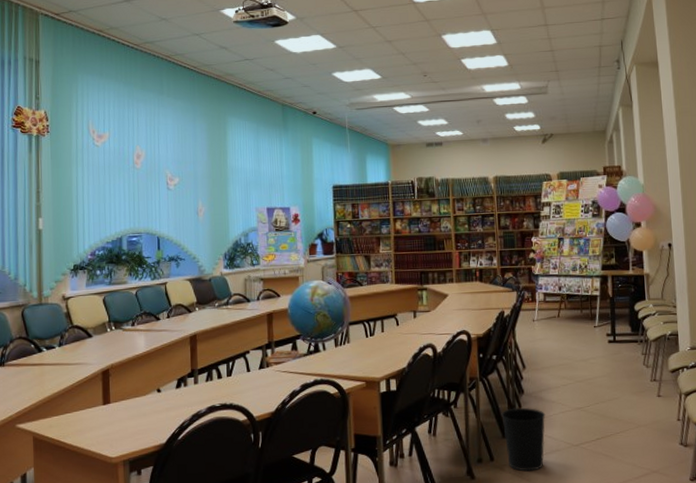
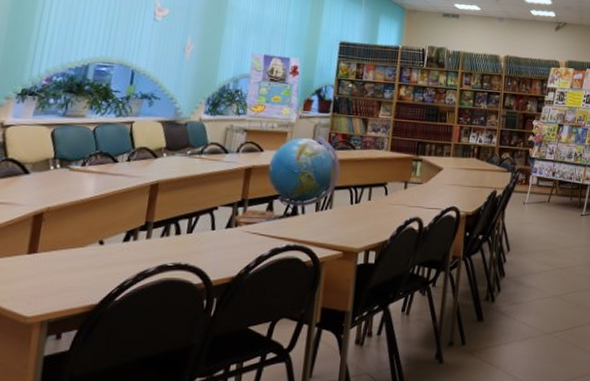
wastebasket: present [501,407,546,472] -> none [479,291,524,358]

